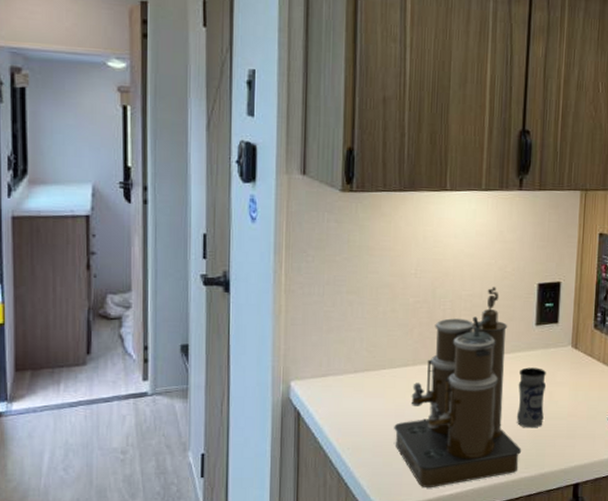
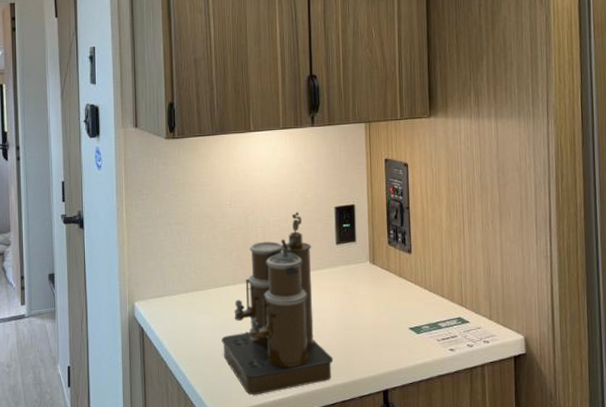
jar: present [516,367,547,428] -> none [325,282,351,339]

